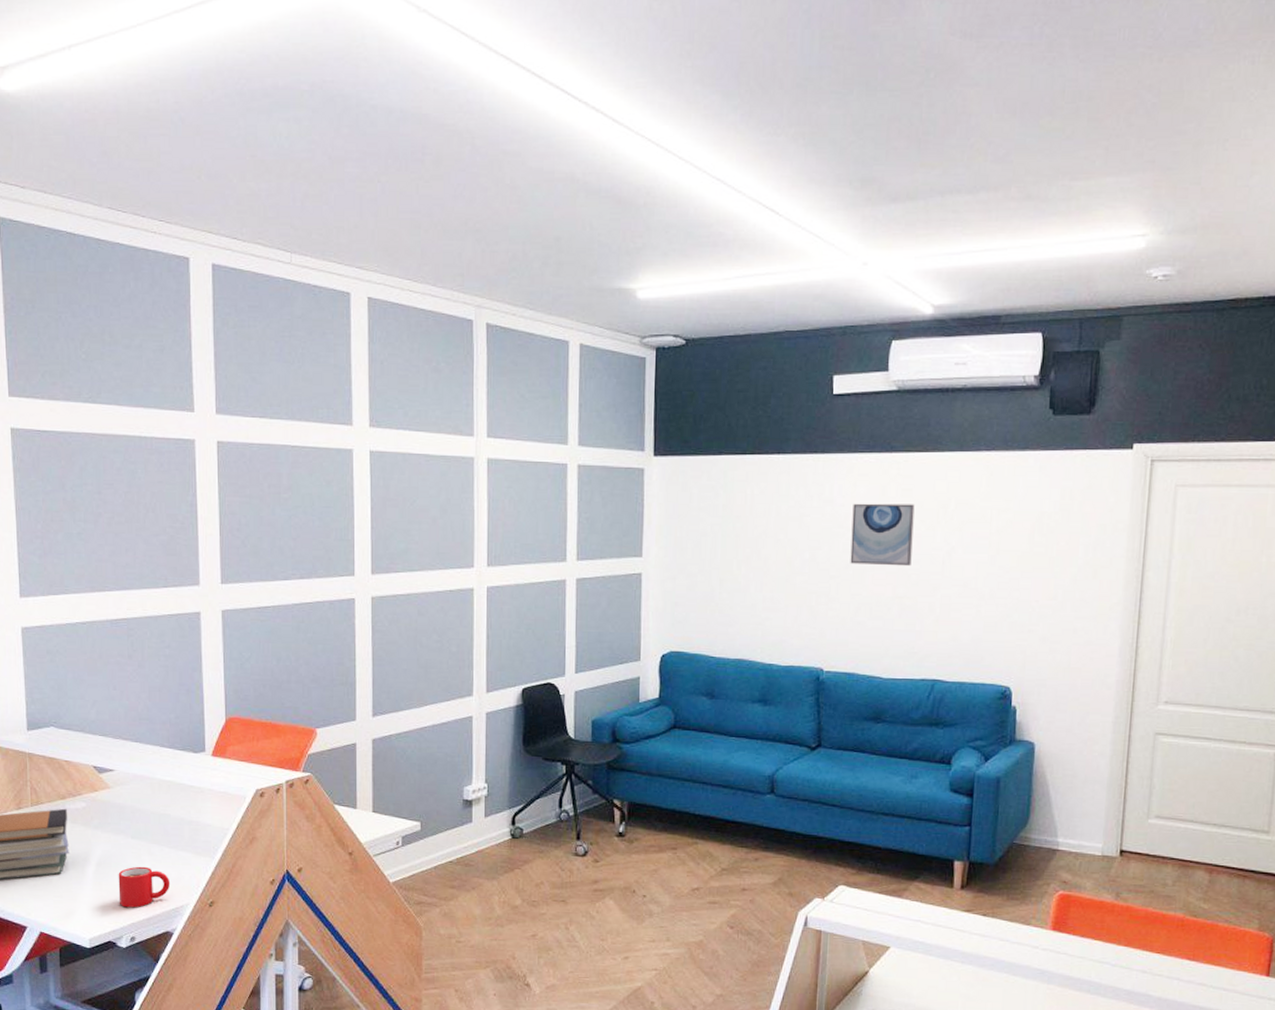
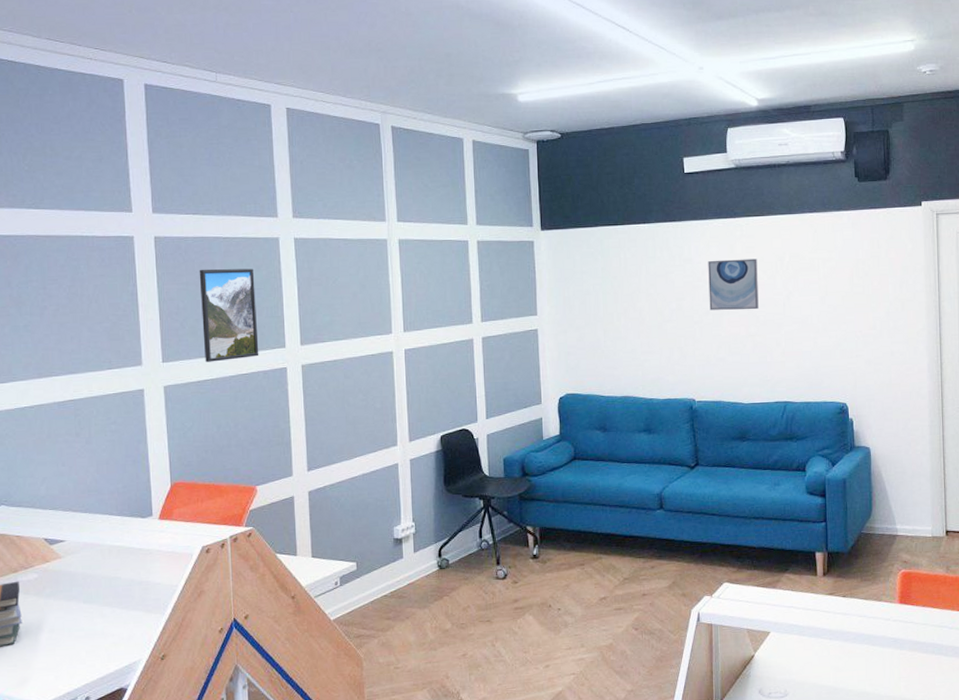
mug: present [118,866,171,908] -> none [71,628,123,670]
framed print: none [264,481,326,587] -> present [199,268,259,362]

